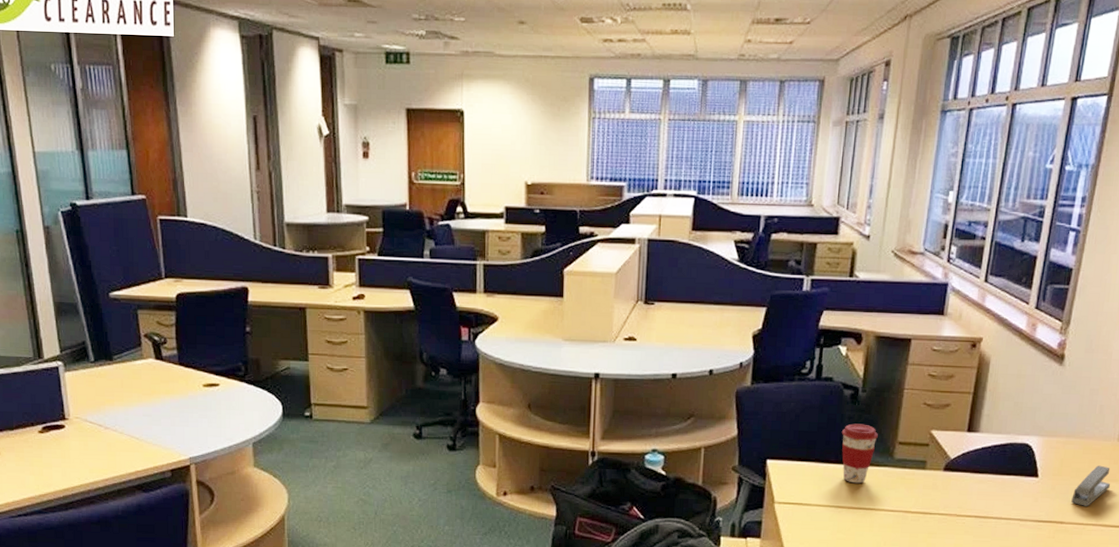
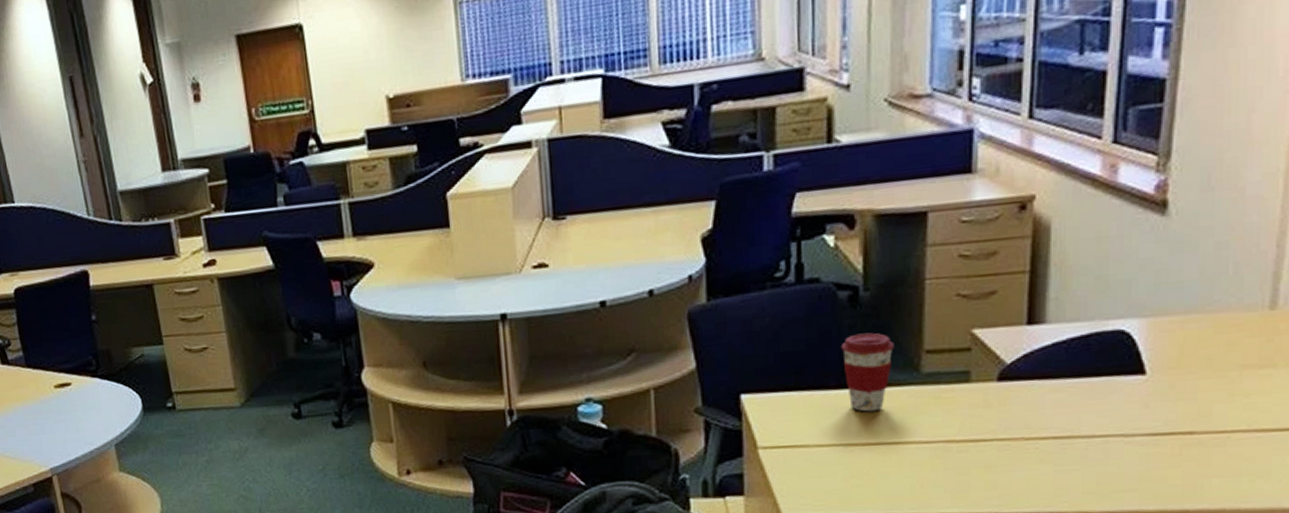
stapler: present [1071,465,1111,506] -> none [1203,346,1266,407]

